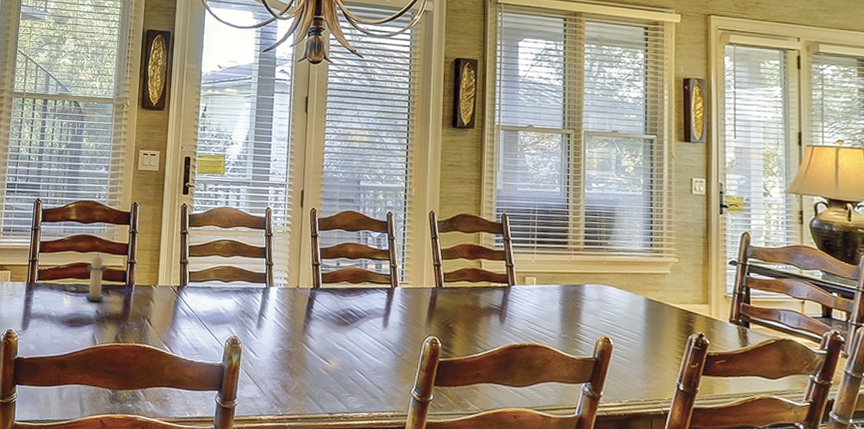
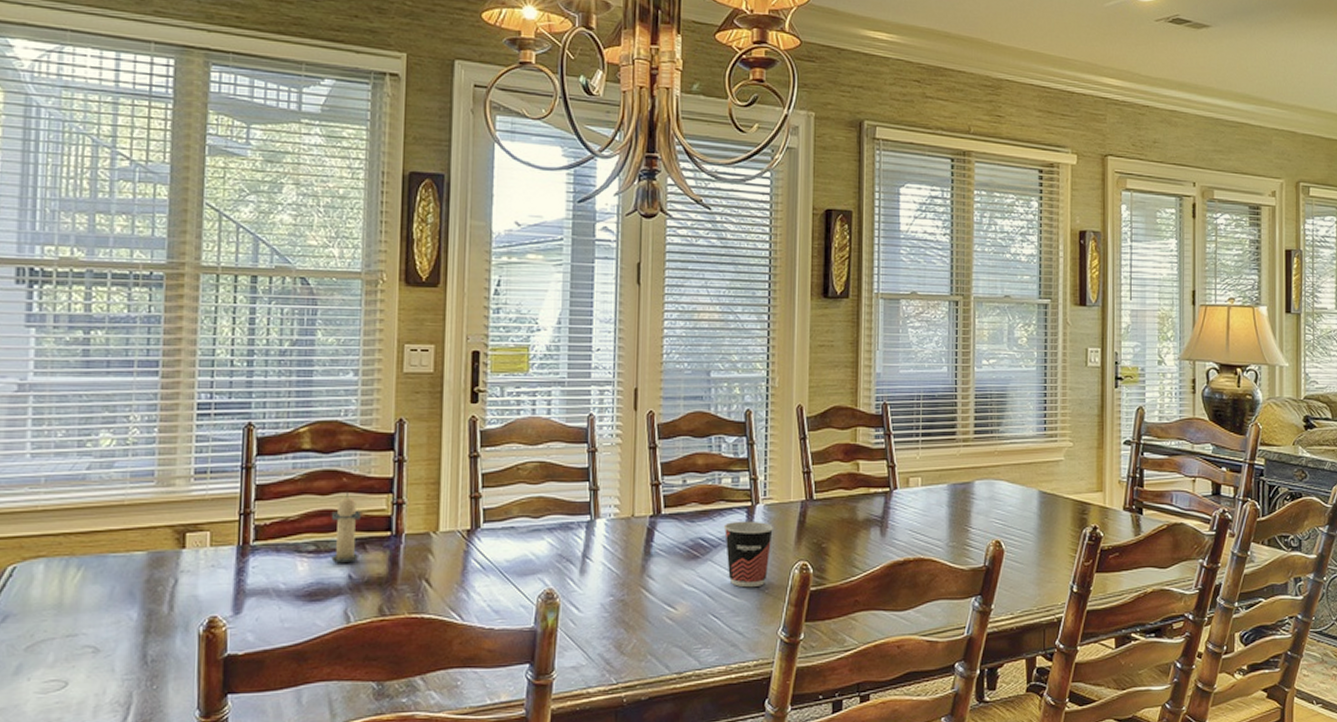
cup: none [368,299,410,353] -> present [723,521,775,588]

